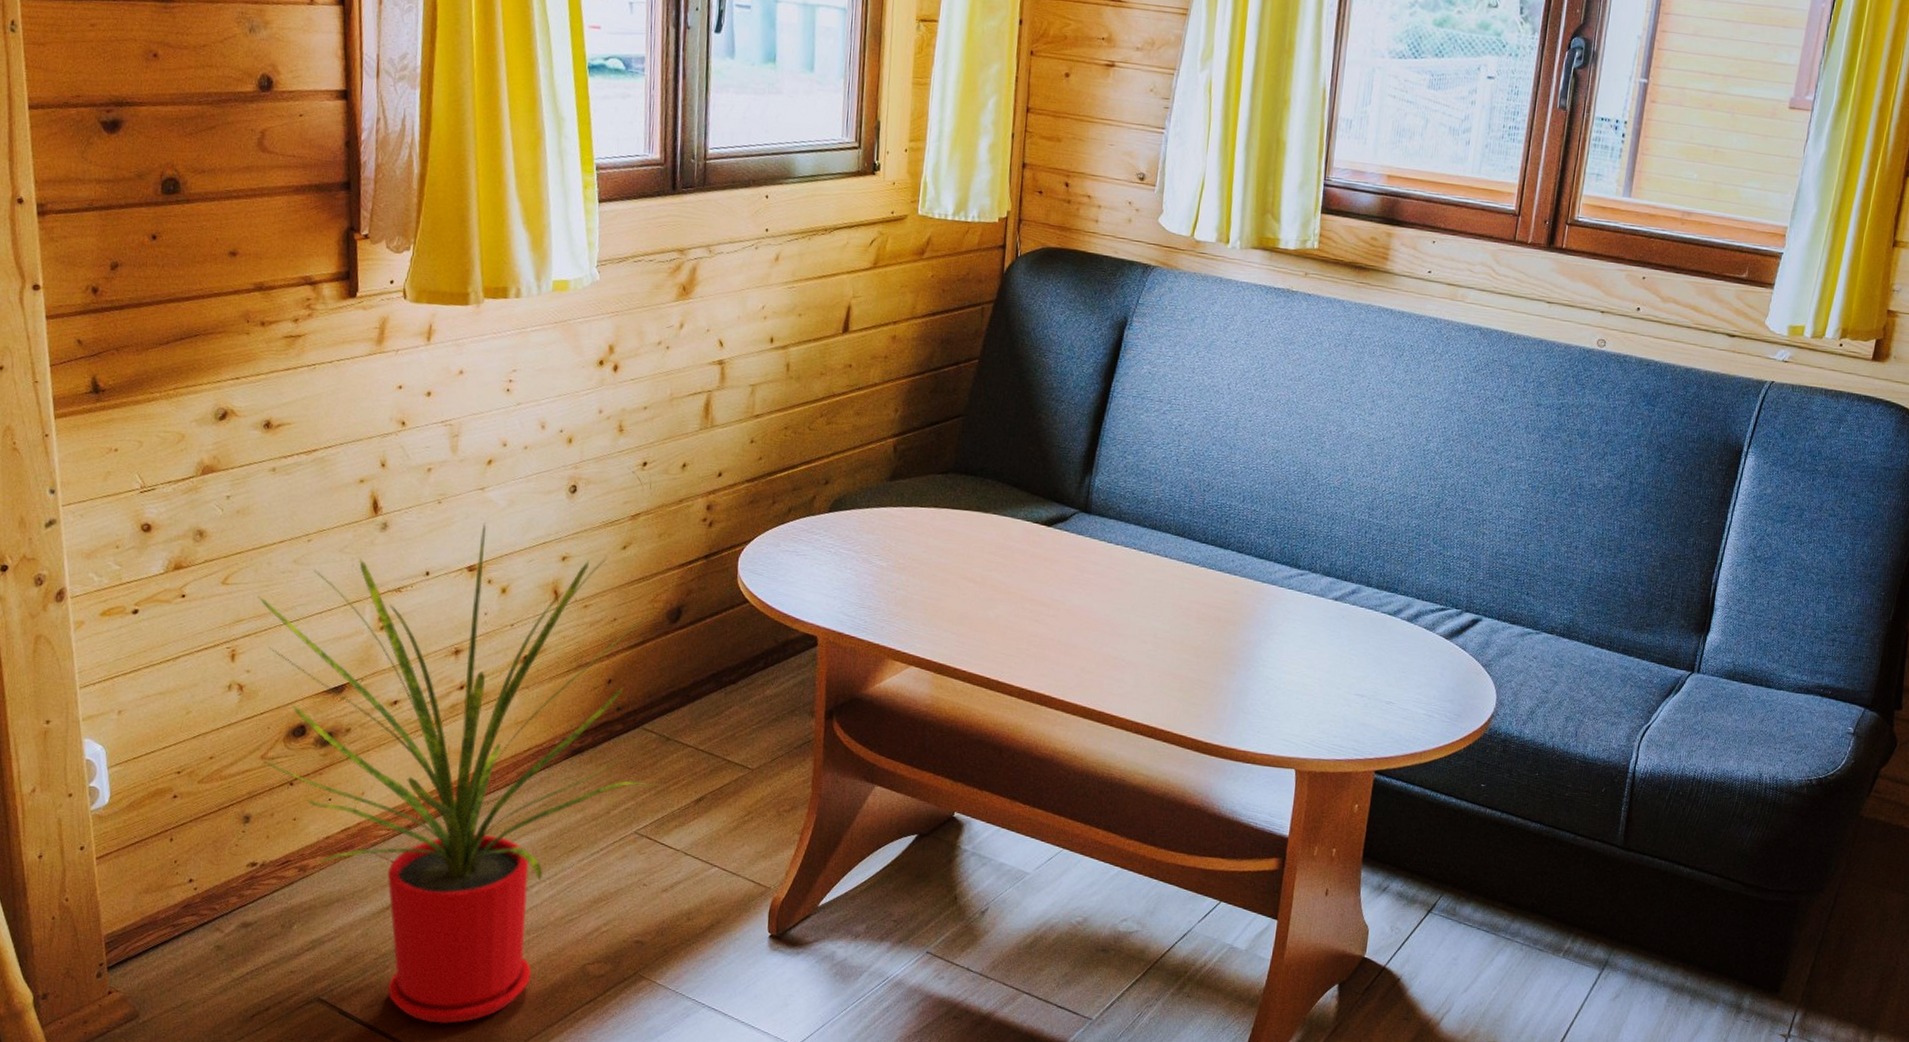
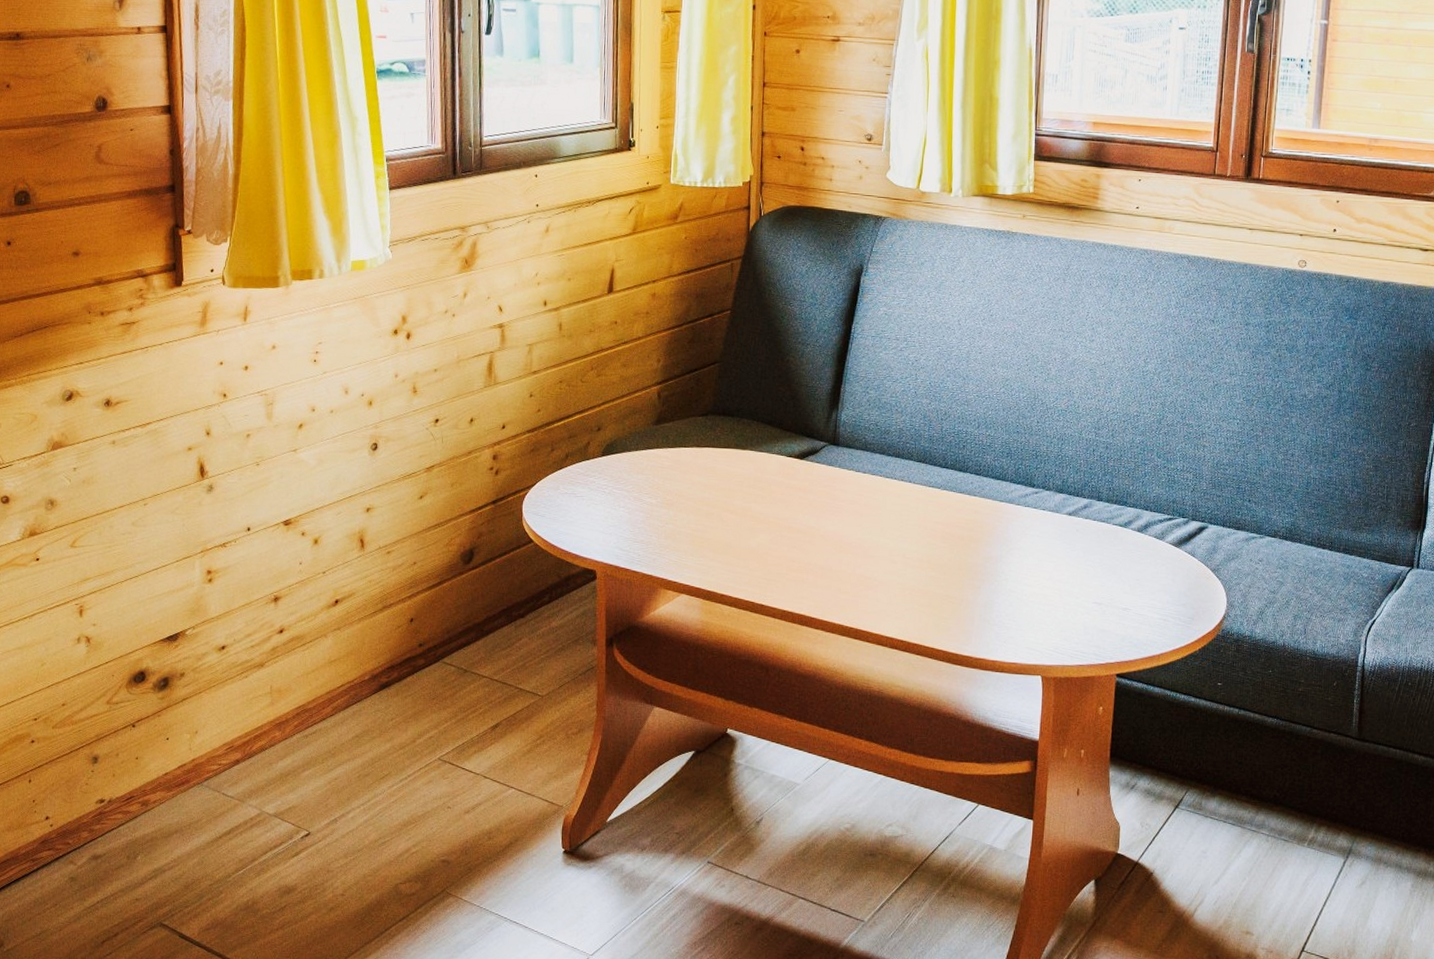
house plant: present [257,523,658,1024] -> none [101,481,458,944]

